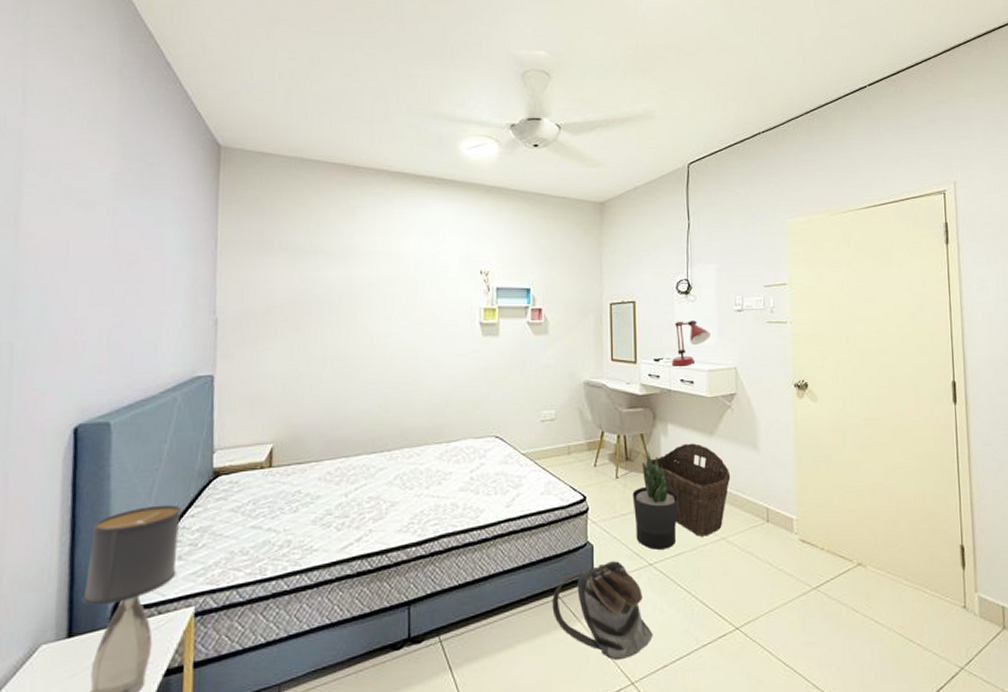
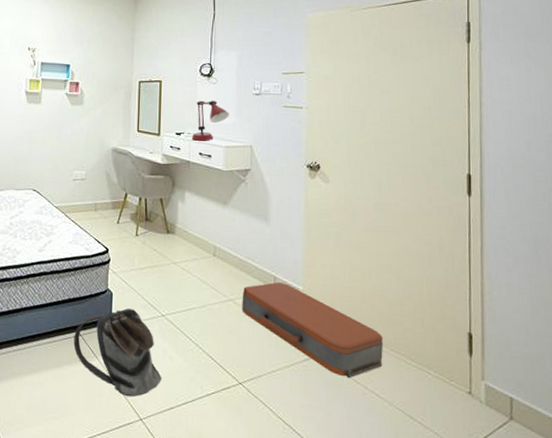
planter: present [632,451,678,550] -> none [150,214,192,304]
wicker basket: present [645,443,731,537] -> none [163,210,242,296]
suitcase: none [734,514,880,608] -> present [242,282,383,379]

